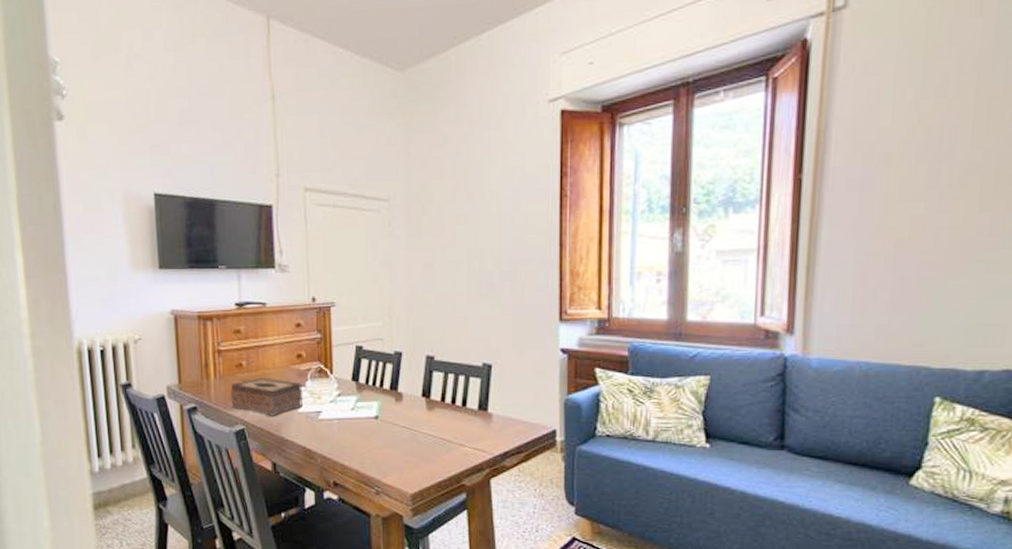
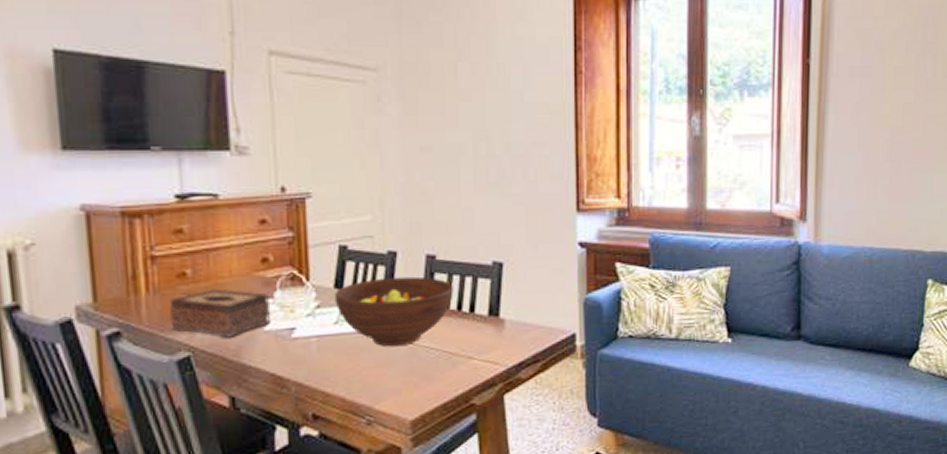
fruit bowl: none [352,373,449,432] -> present [334,276,454,347]

